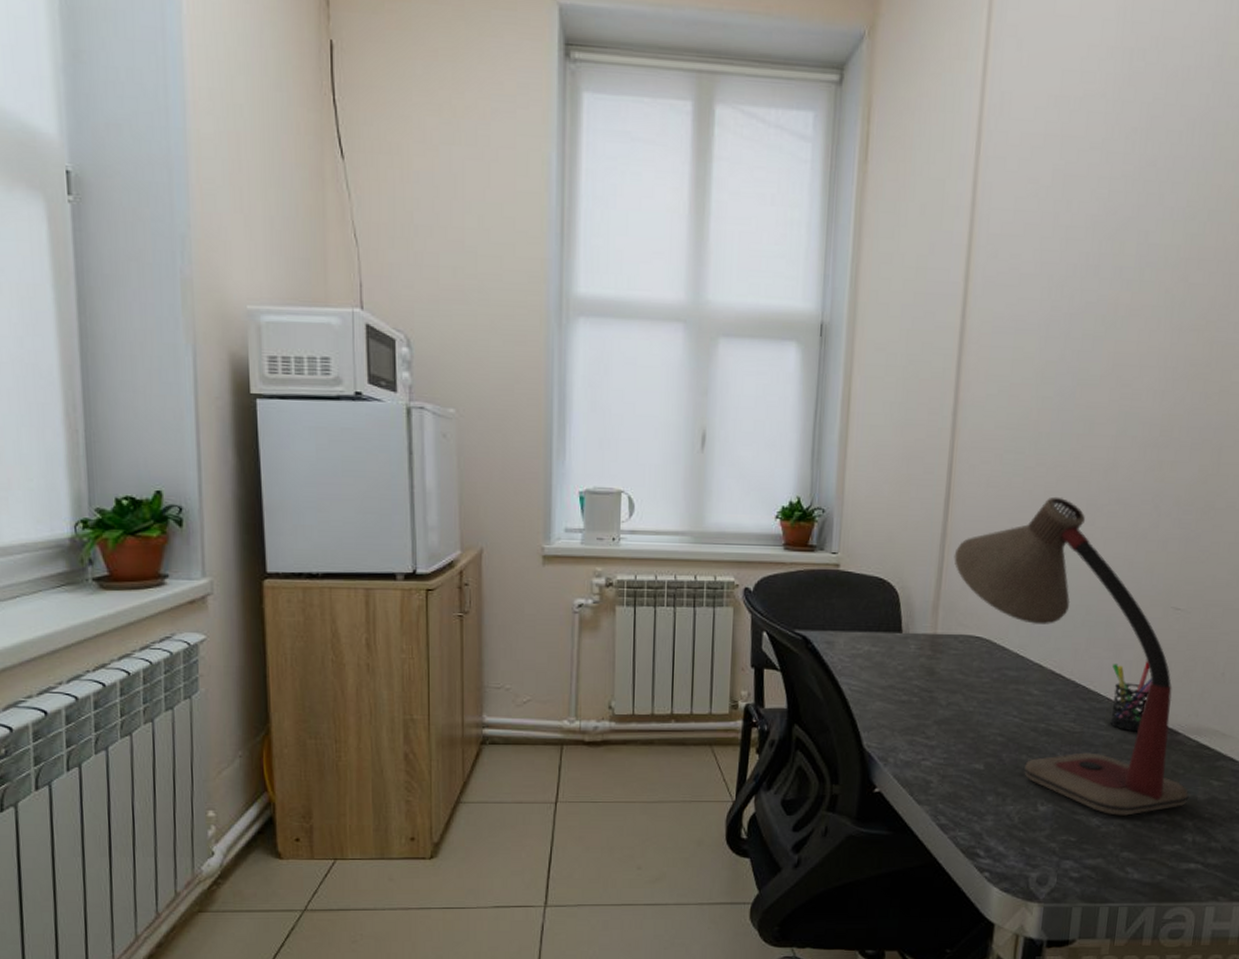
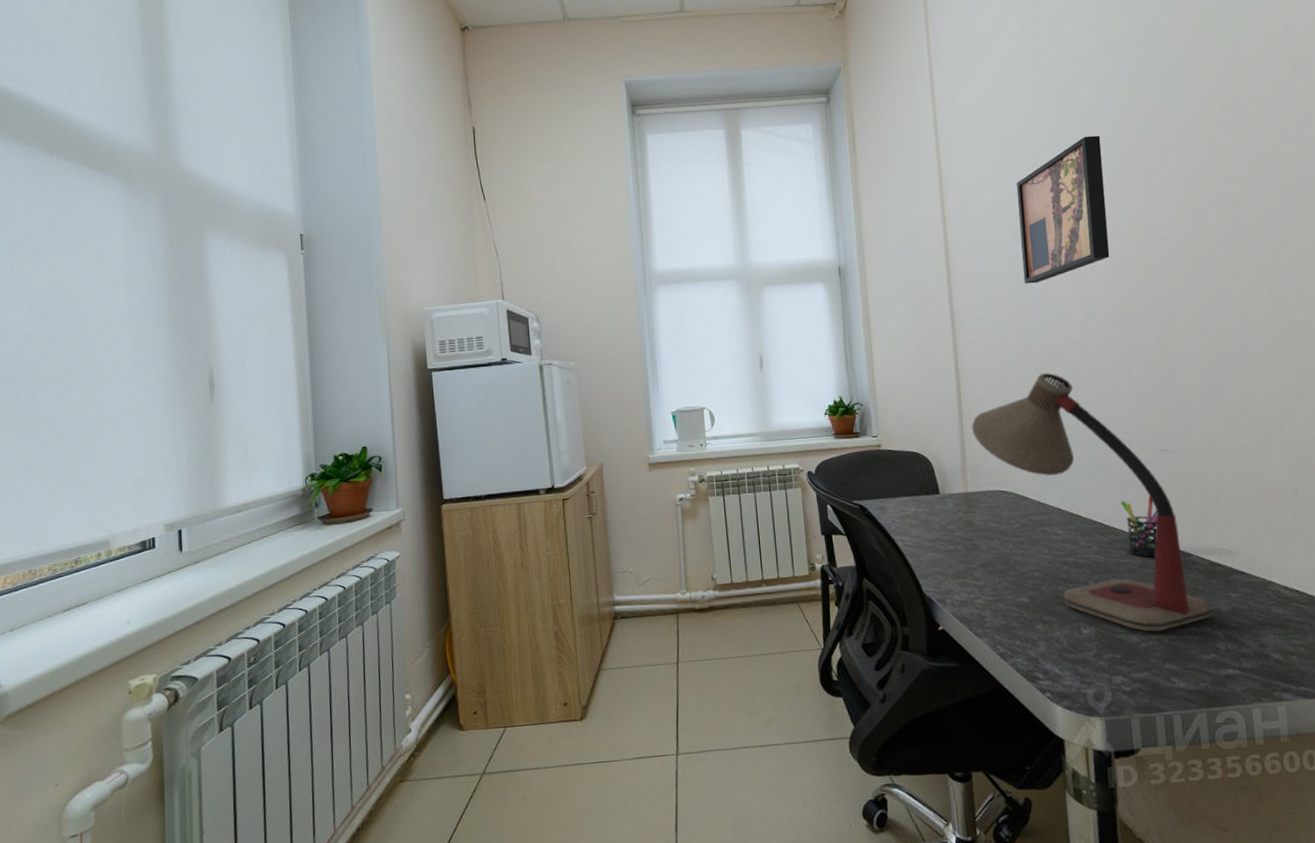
wall art: none [1052,185,1187,379] -> present [1016,135,1110,284]

